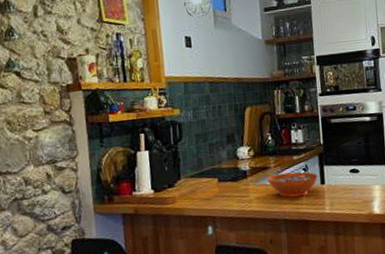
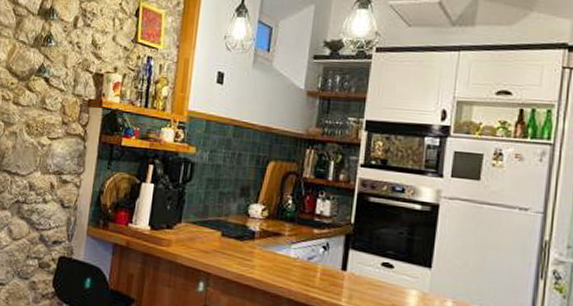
decorative bowl: present [267,172,318,197] -> none [277,244,339,277]

